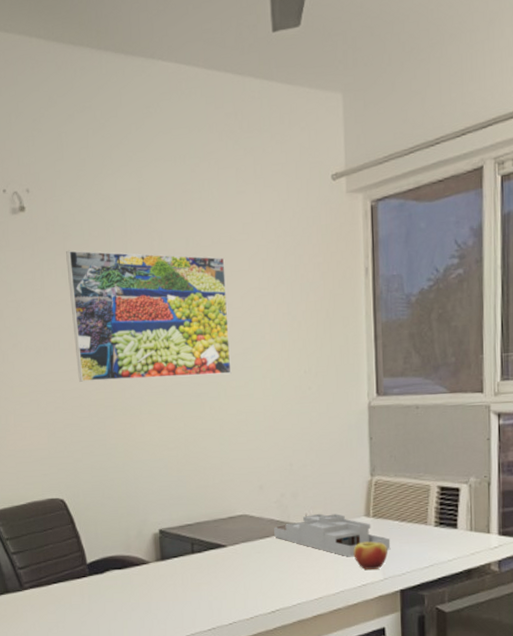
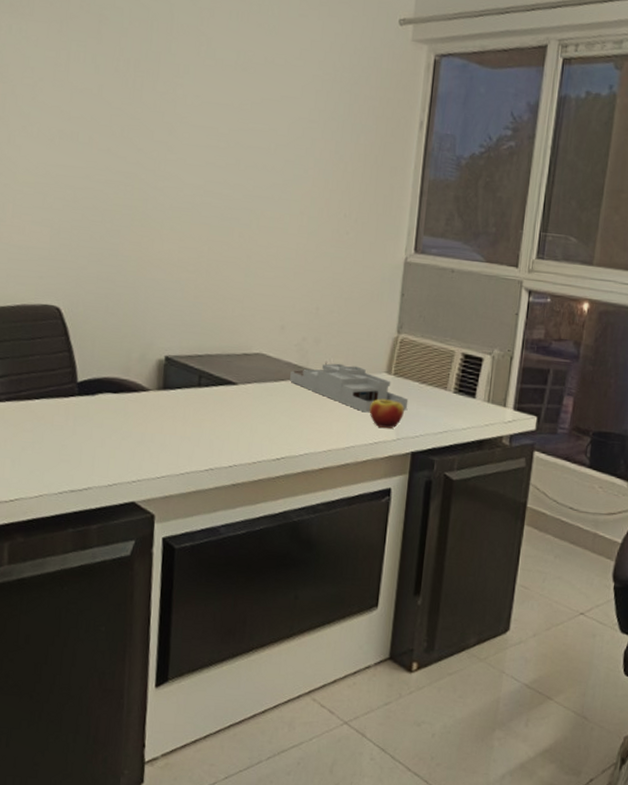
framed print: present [66,250,232,382] -> none [95,35,276,204]

